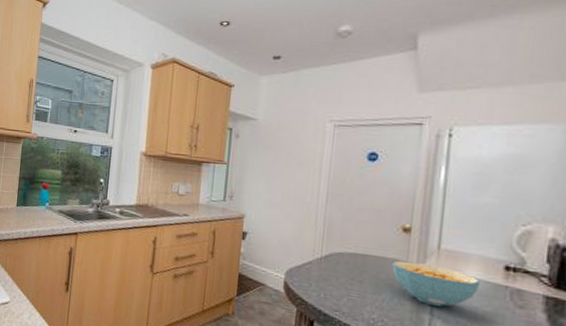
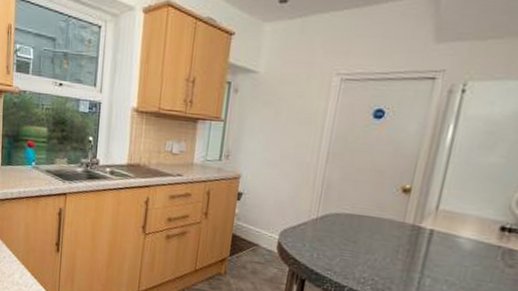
cereal bowl: present [392,260,481,307] -> none [387,221,475,266]

